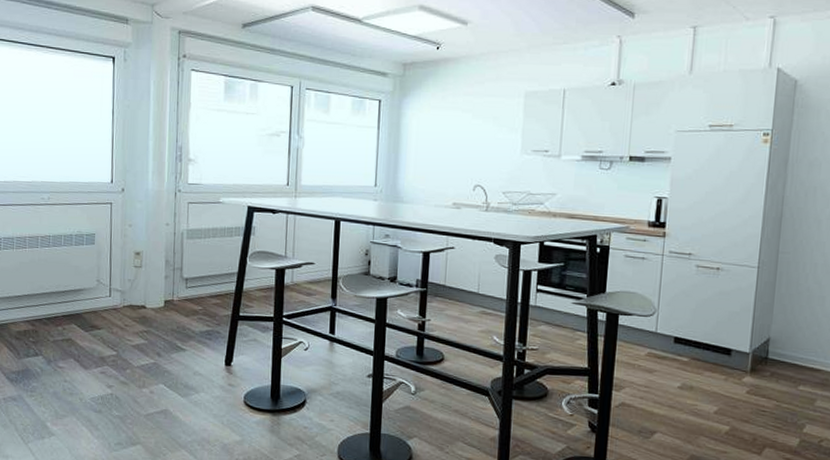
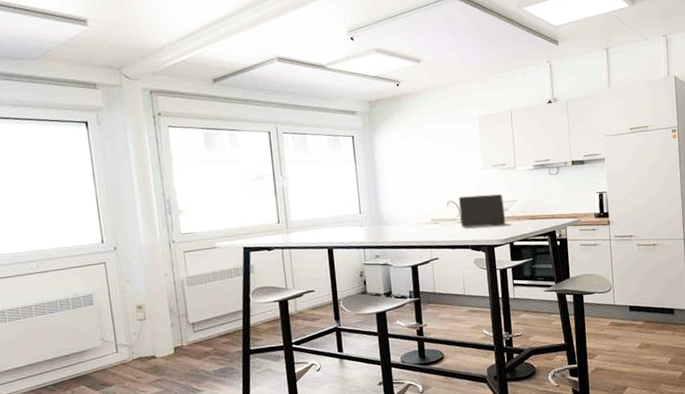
laptop: none [486,181,546,223] -> present [458,194,512,230]

